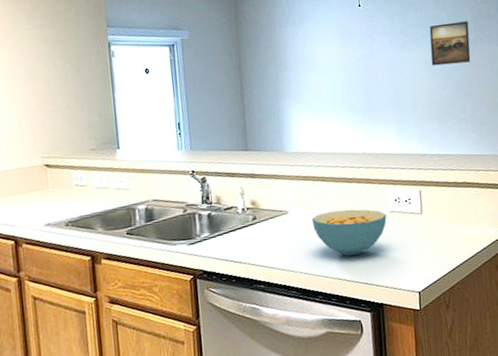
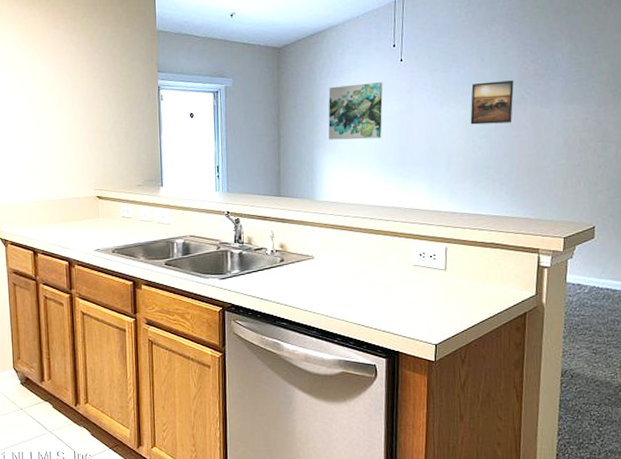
wall art: none [289,28,347,89] -> present [328,82,383,140]
cereal bowl: present [312,209,387,256] -> none [337,259,410,303]

